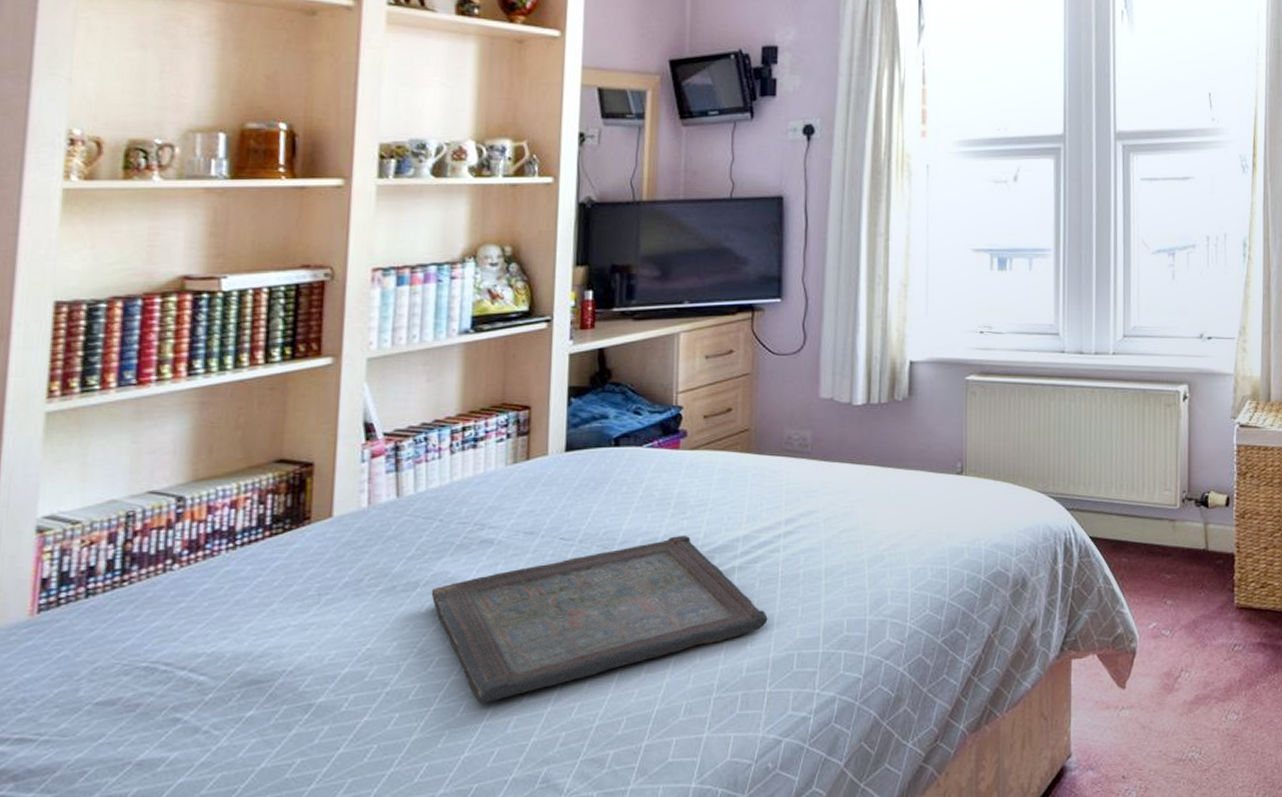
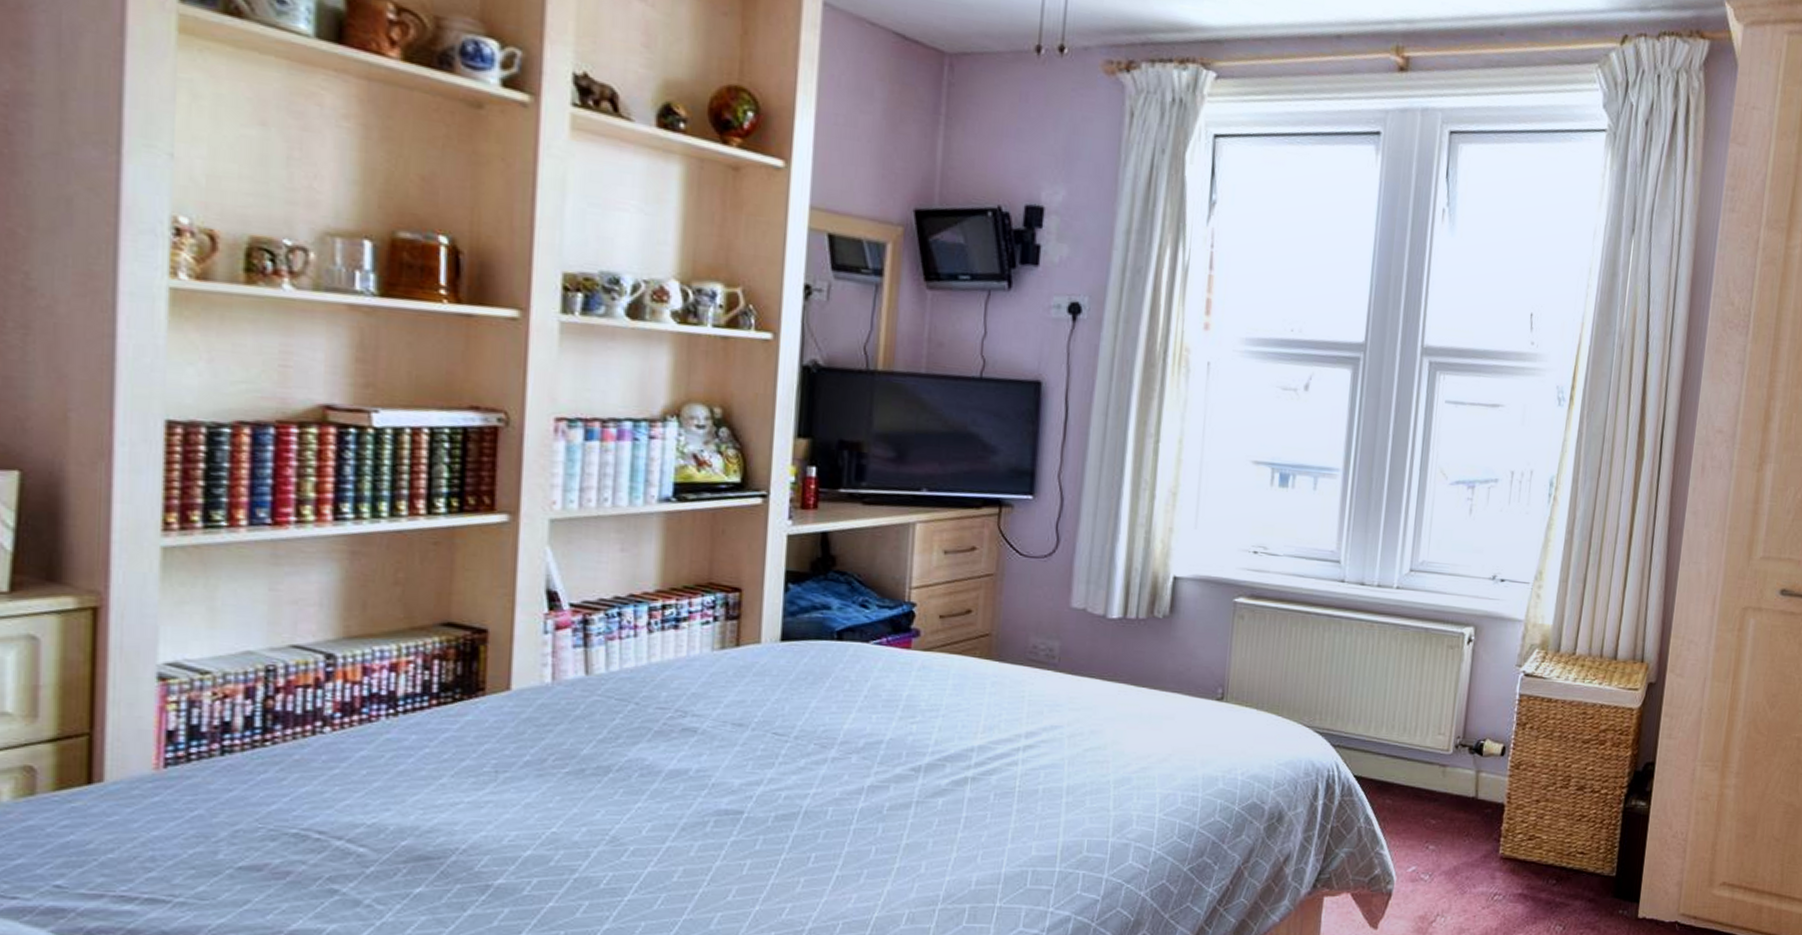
serving tray: present [431,535,768,703] -> none [625,739,1002,897]

